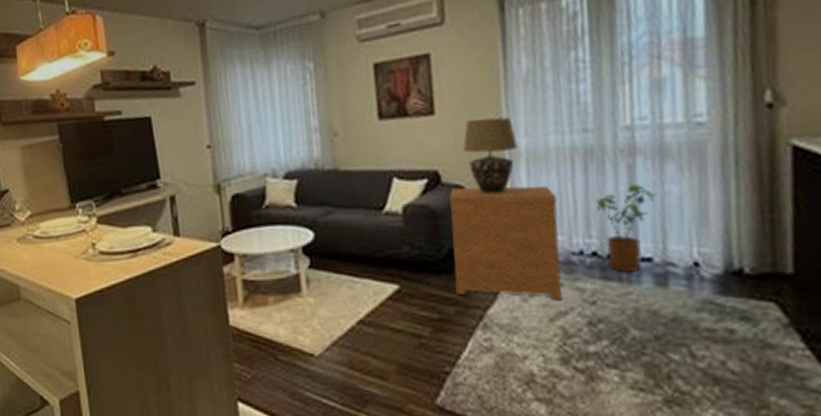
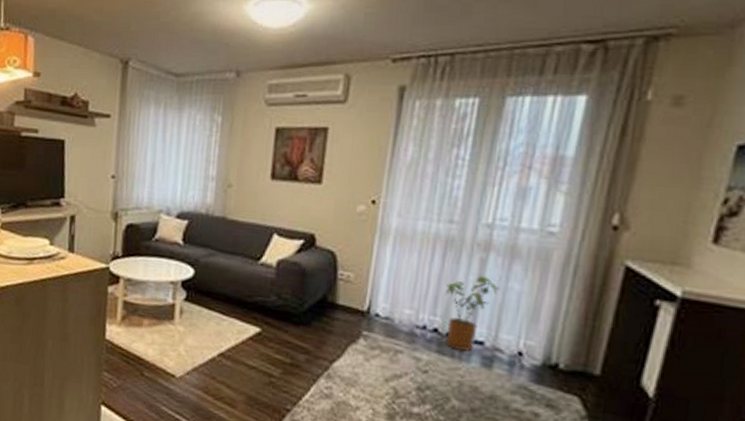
nightstand: present [449,186,562,301] -> none [309,252,414,365]
table lamp: present [462,117,518,195] -> none [340,194,390,265]

